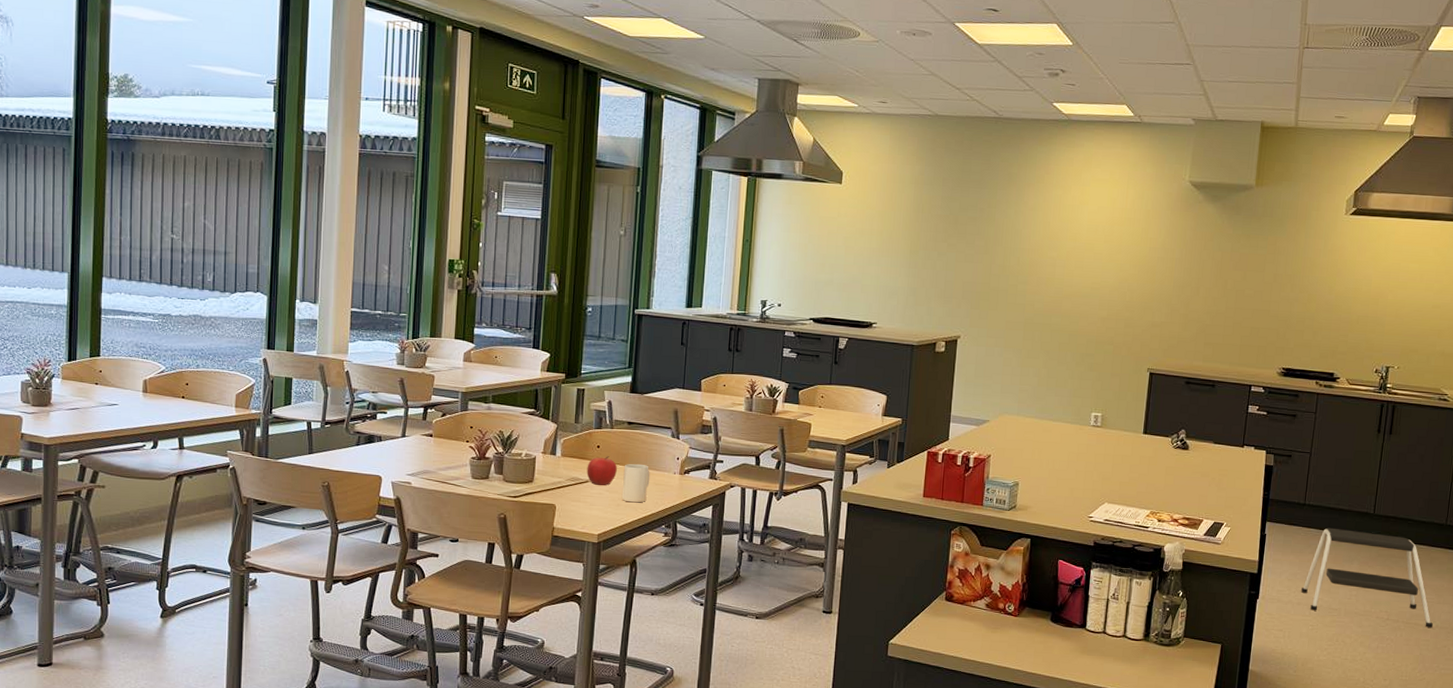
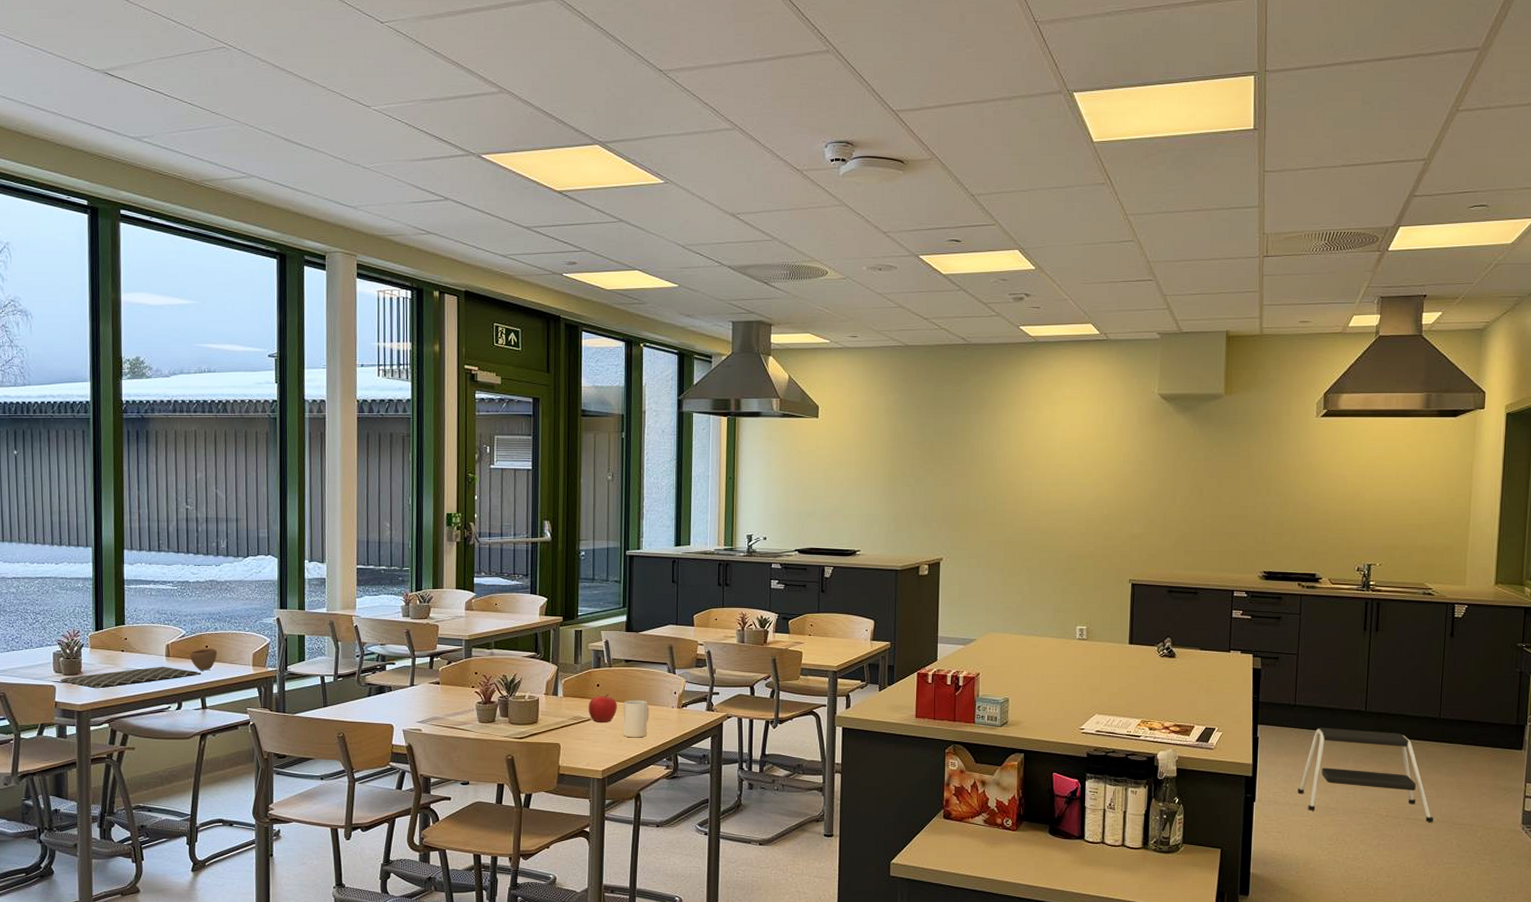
placemat: none [28,402,181,422] -> present [60,666,202,688]
cup: none [169,386,198,409] -> present [190,648,217,671]

